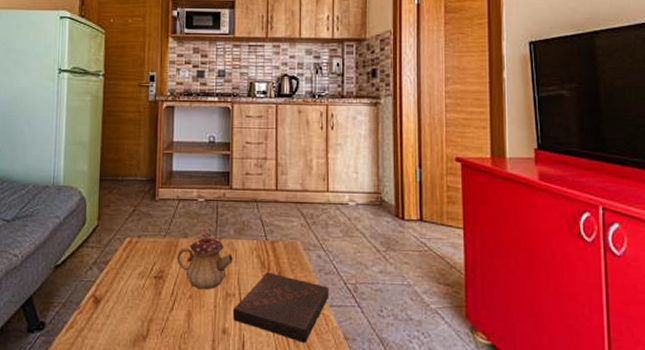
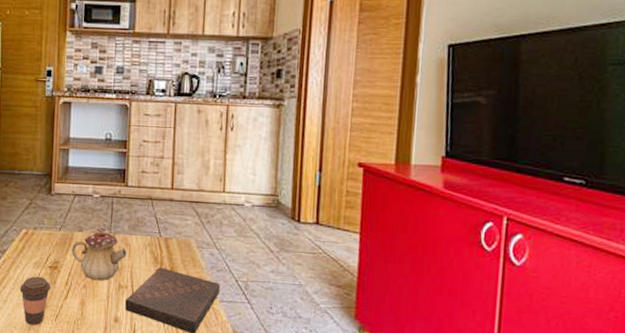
coffee cup: none [123,287,157,341] -> present [19,276,51,325]

